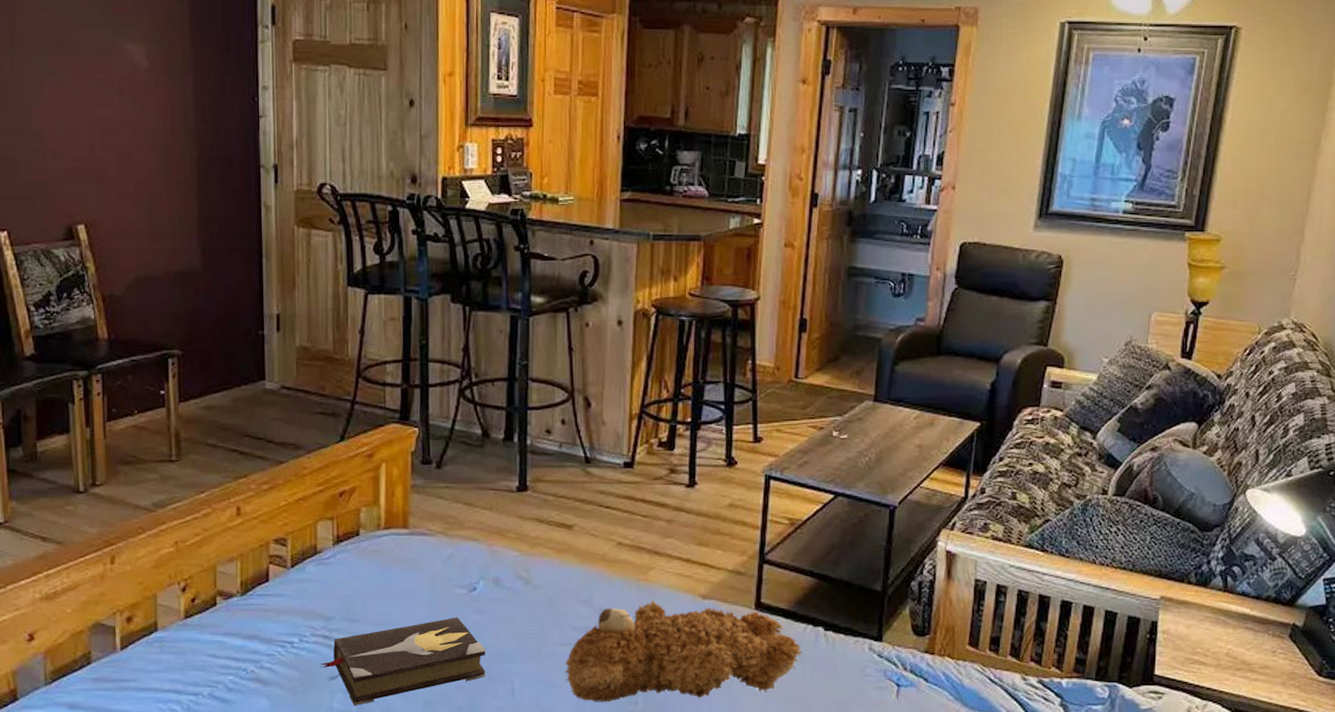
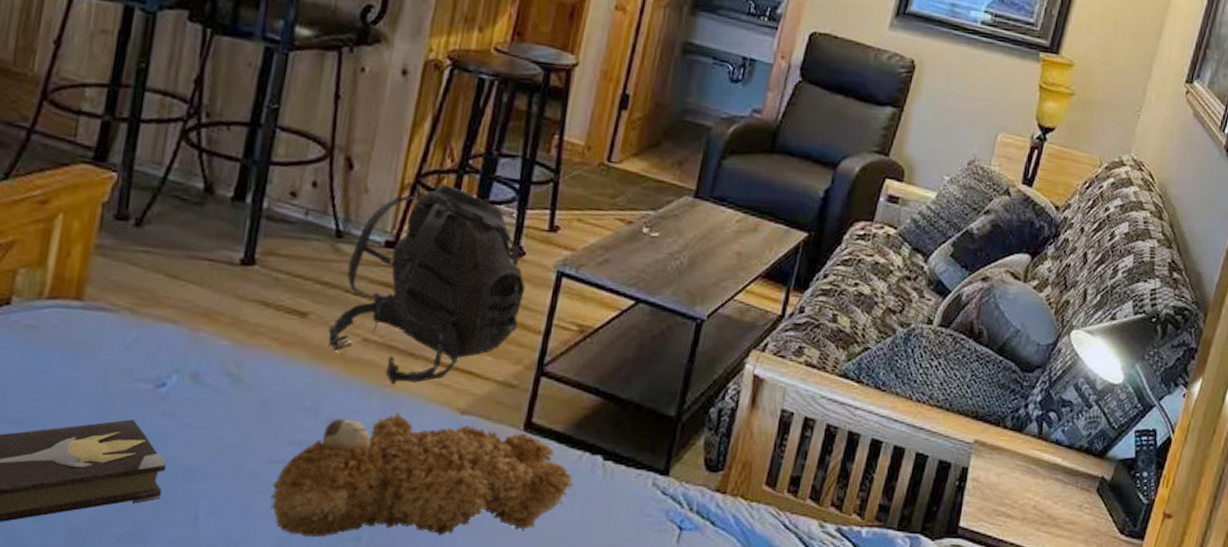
backpack: none [590,410,741,578] -> present [328,182,526,384]

